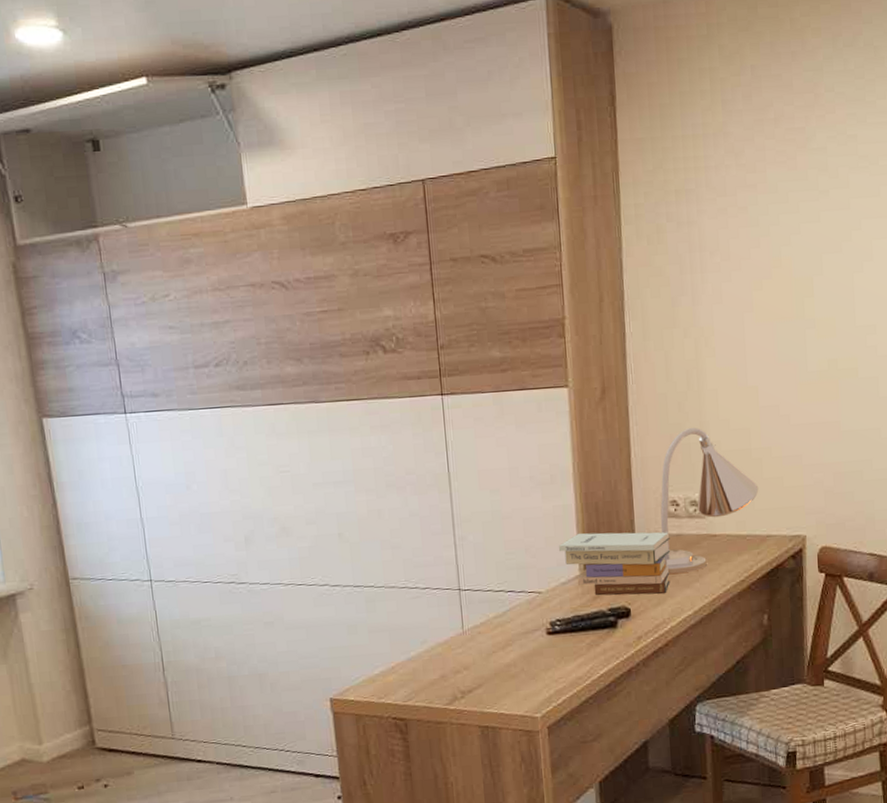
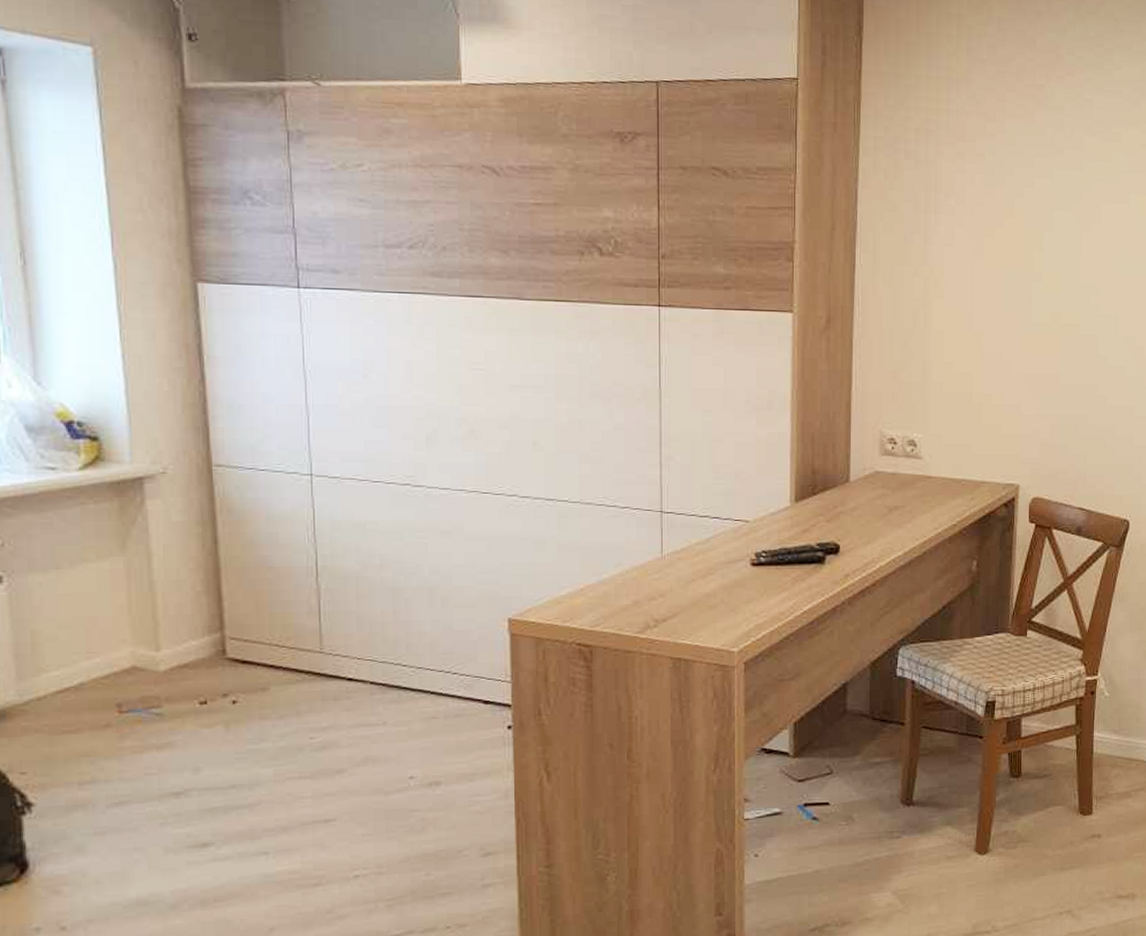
books: present [558,532,671,595] -> none [770,463,885,532]
table lamp: present [660,427,759,574] -> none [876,366,977,512]

